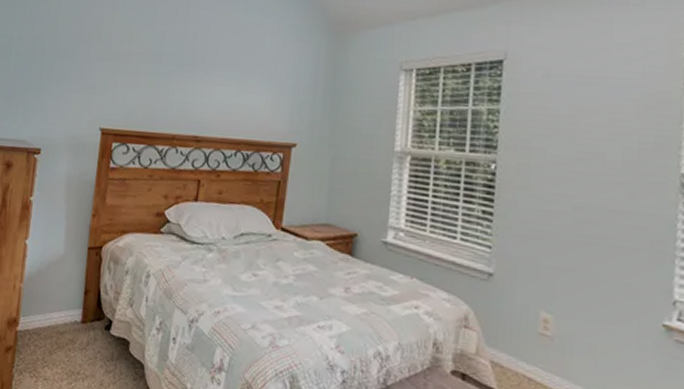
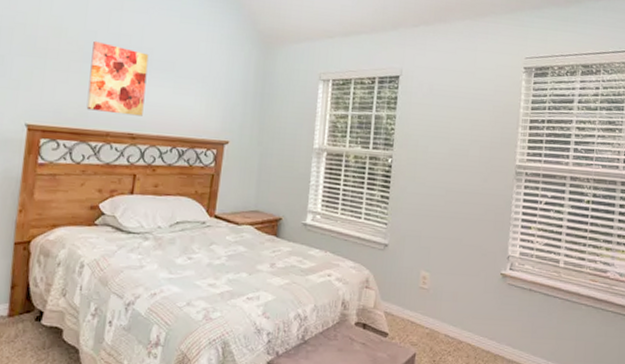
wall art: none [154,41,214,118] -> present [86,40,149,116]

